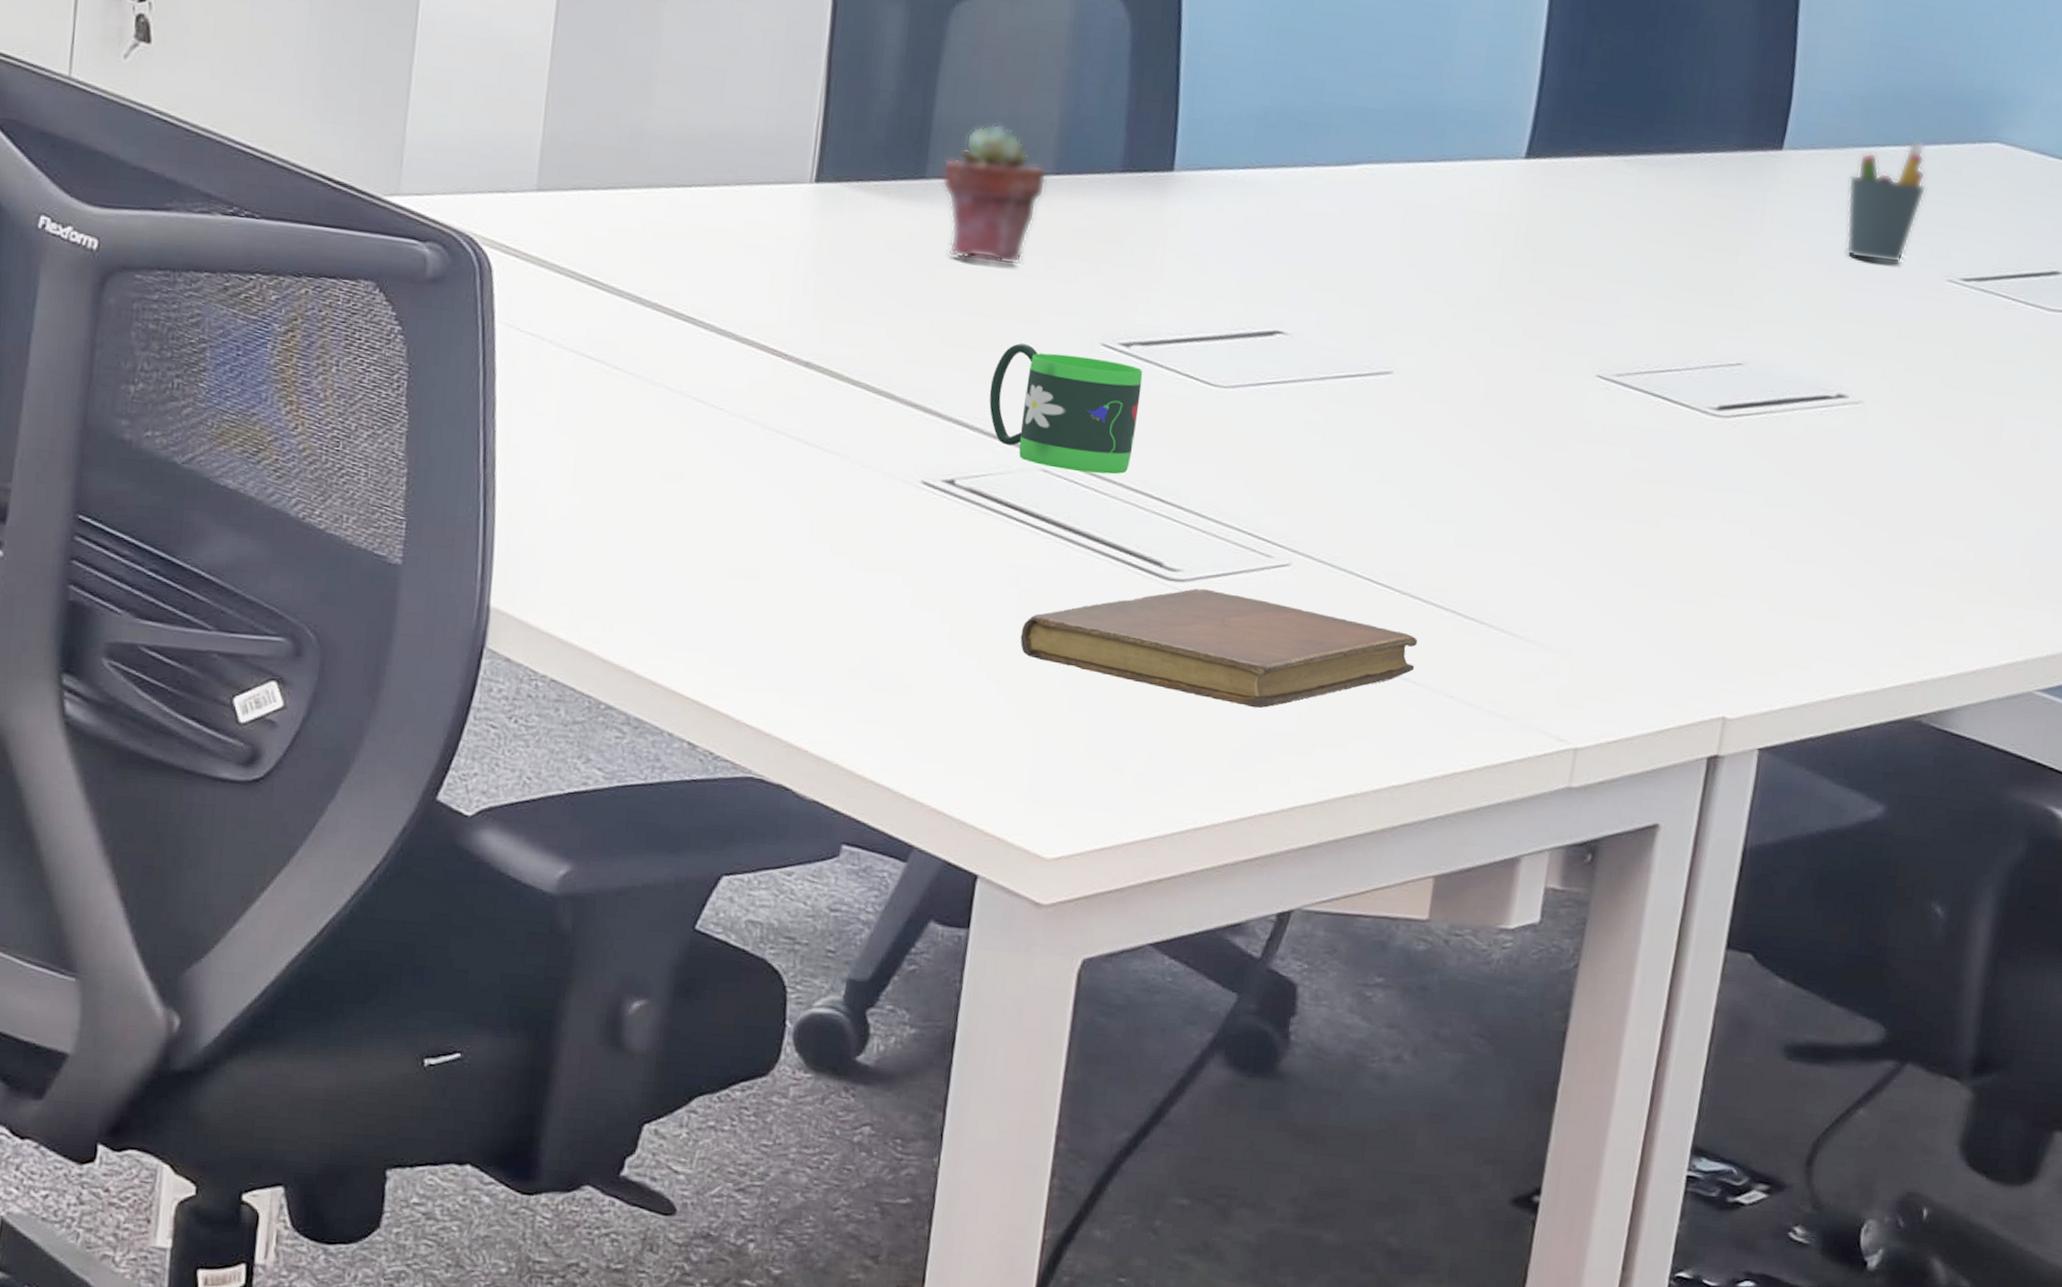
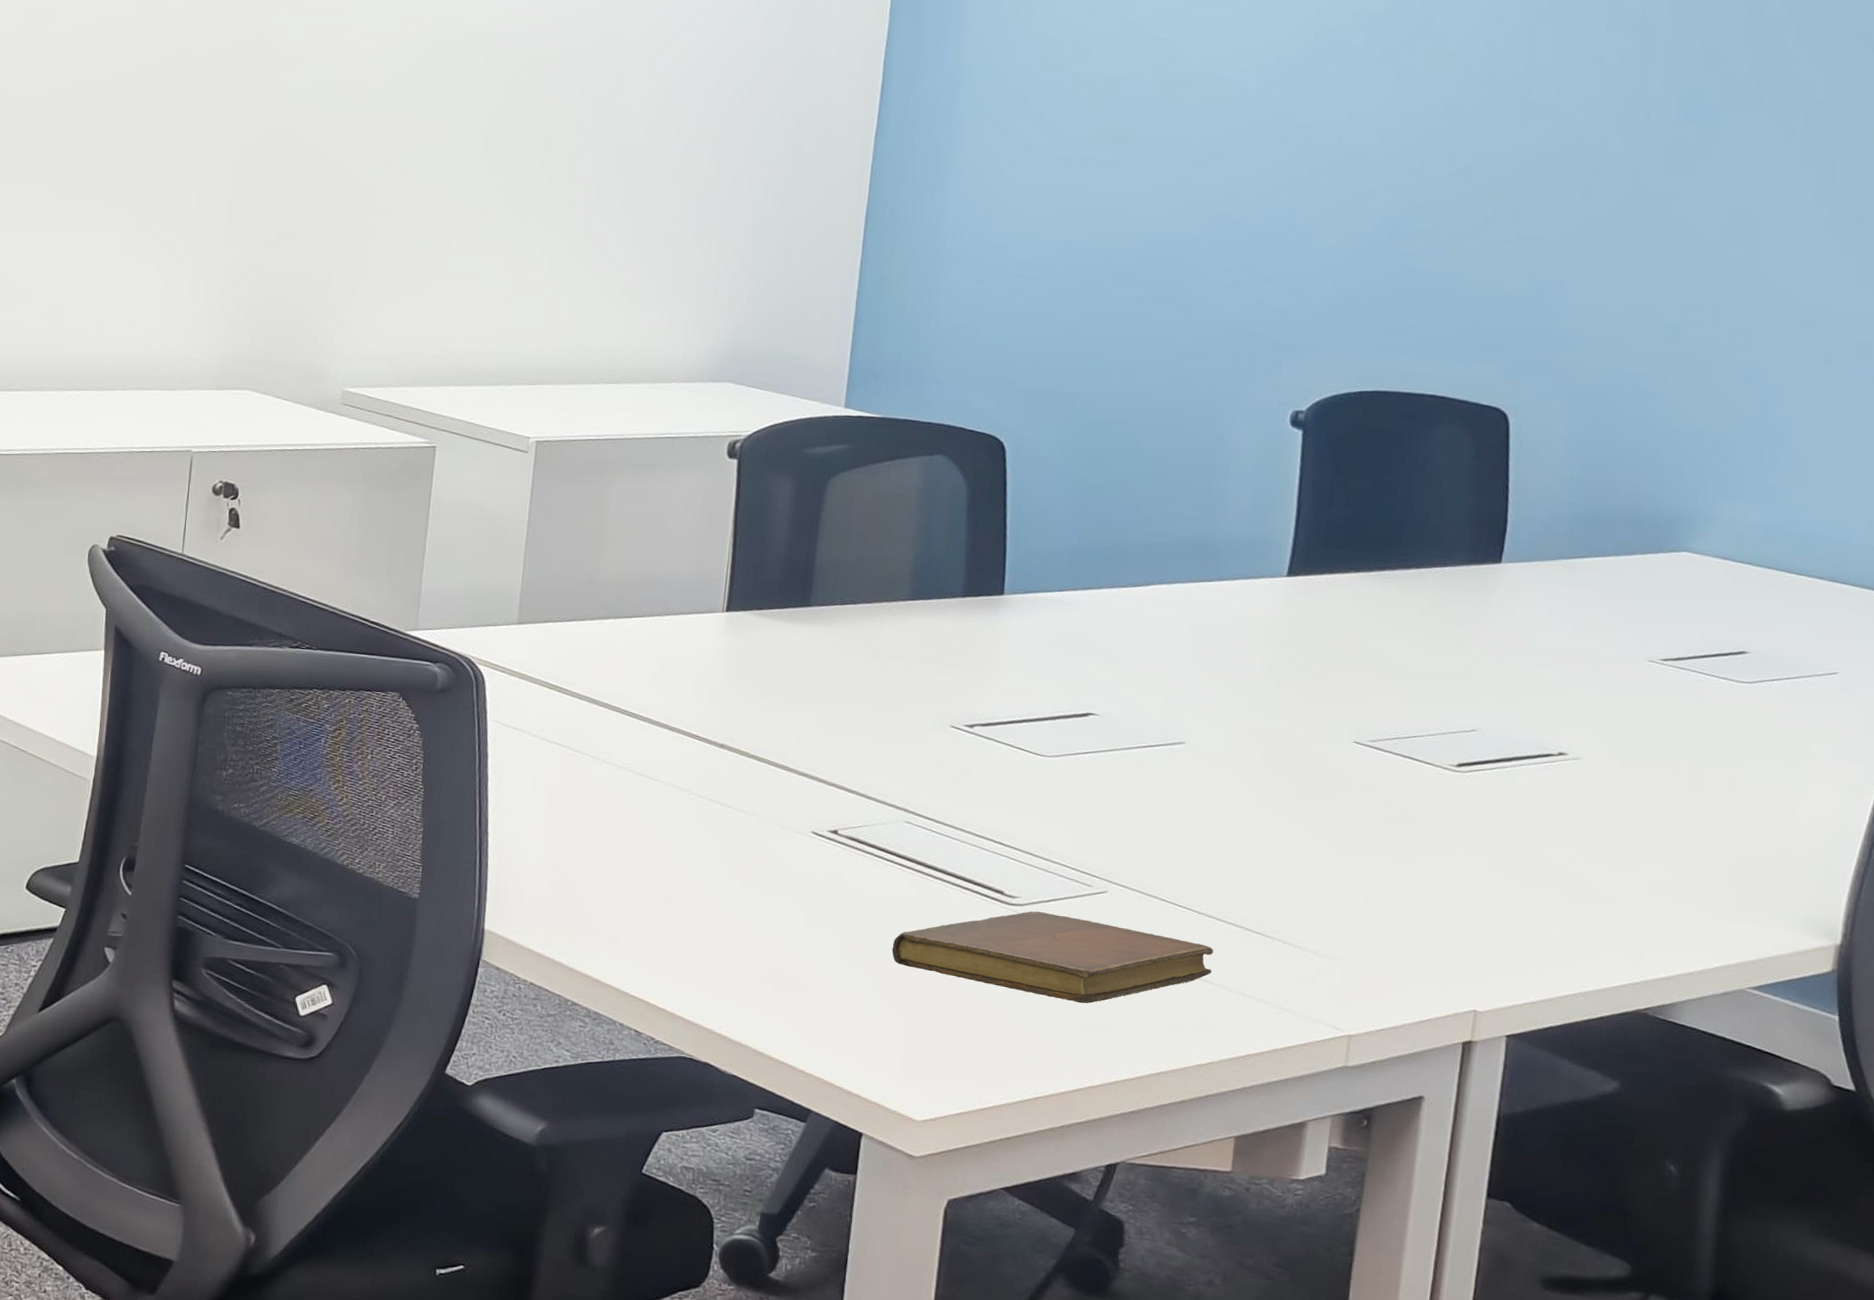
potted succulent: present [942,123,1047,266] -> none [823,564,904,669]
mug: present [989,343,1143,475] -> none [863,727,984,825]
pen holder: present [1846,140,1927,264] -> none [1558,552,1626,649]

